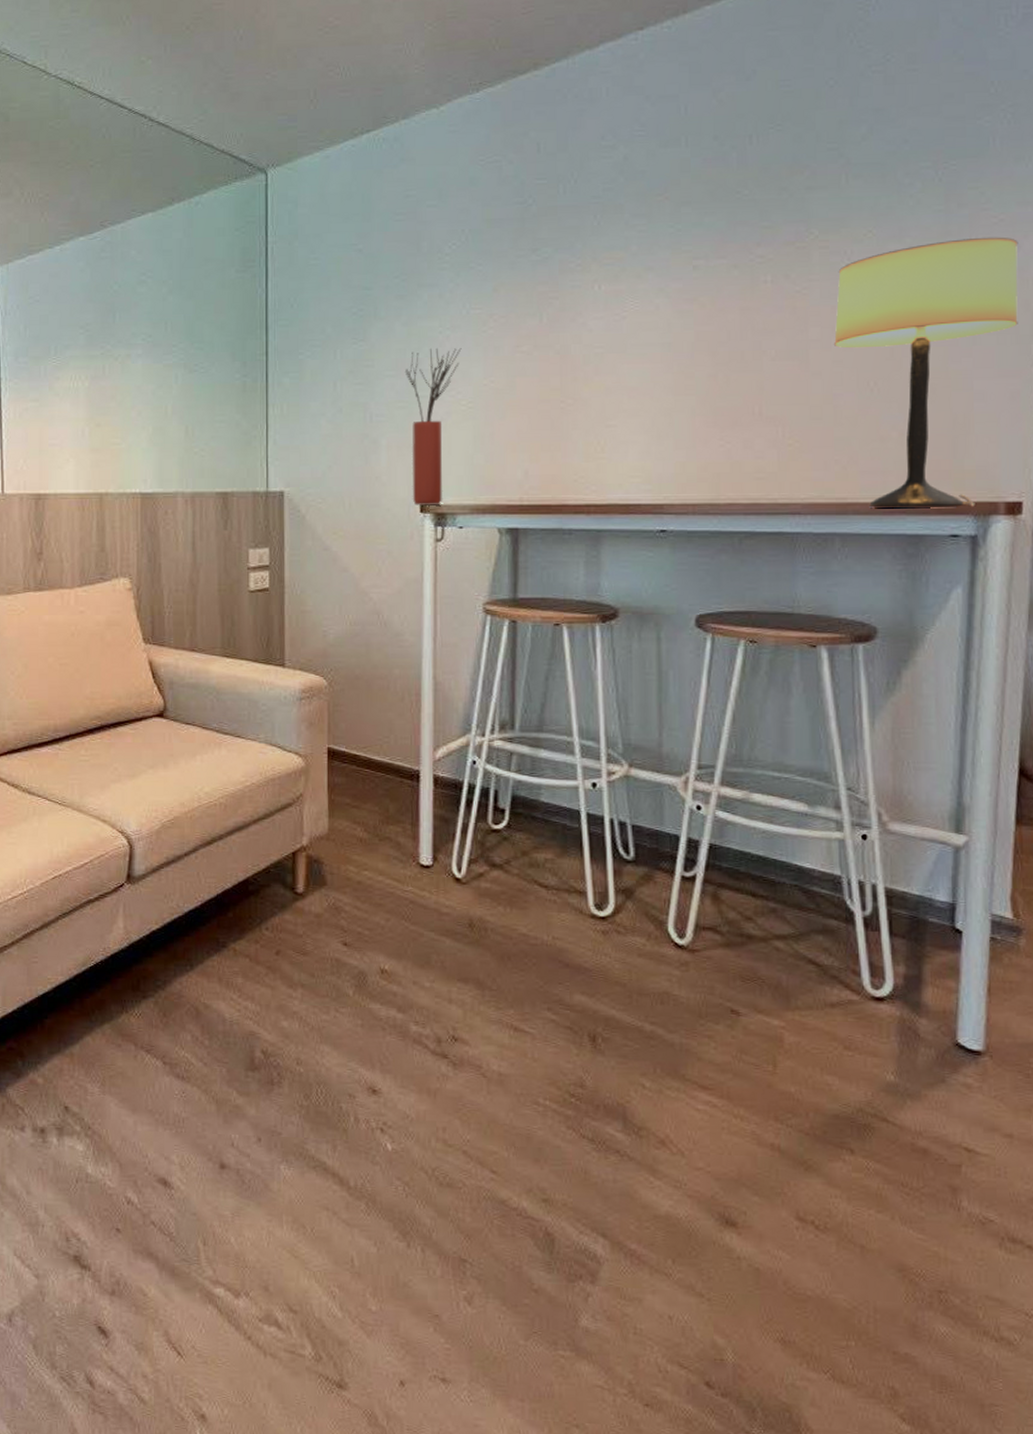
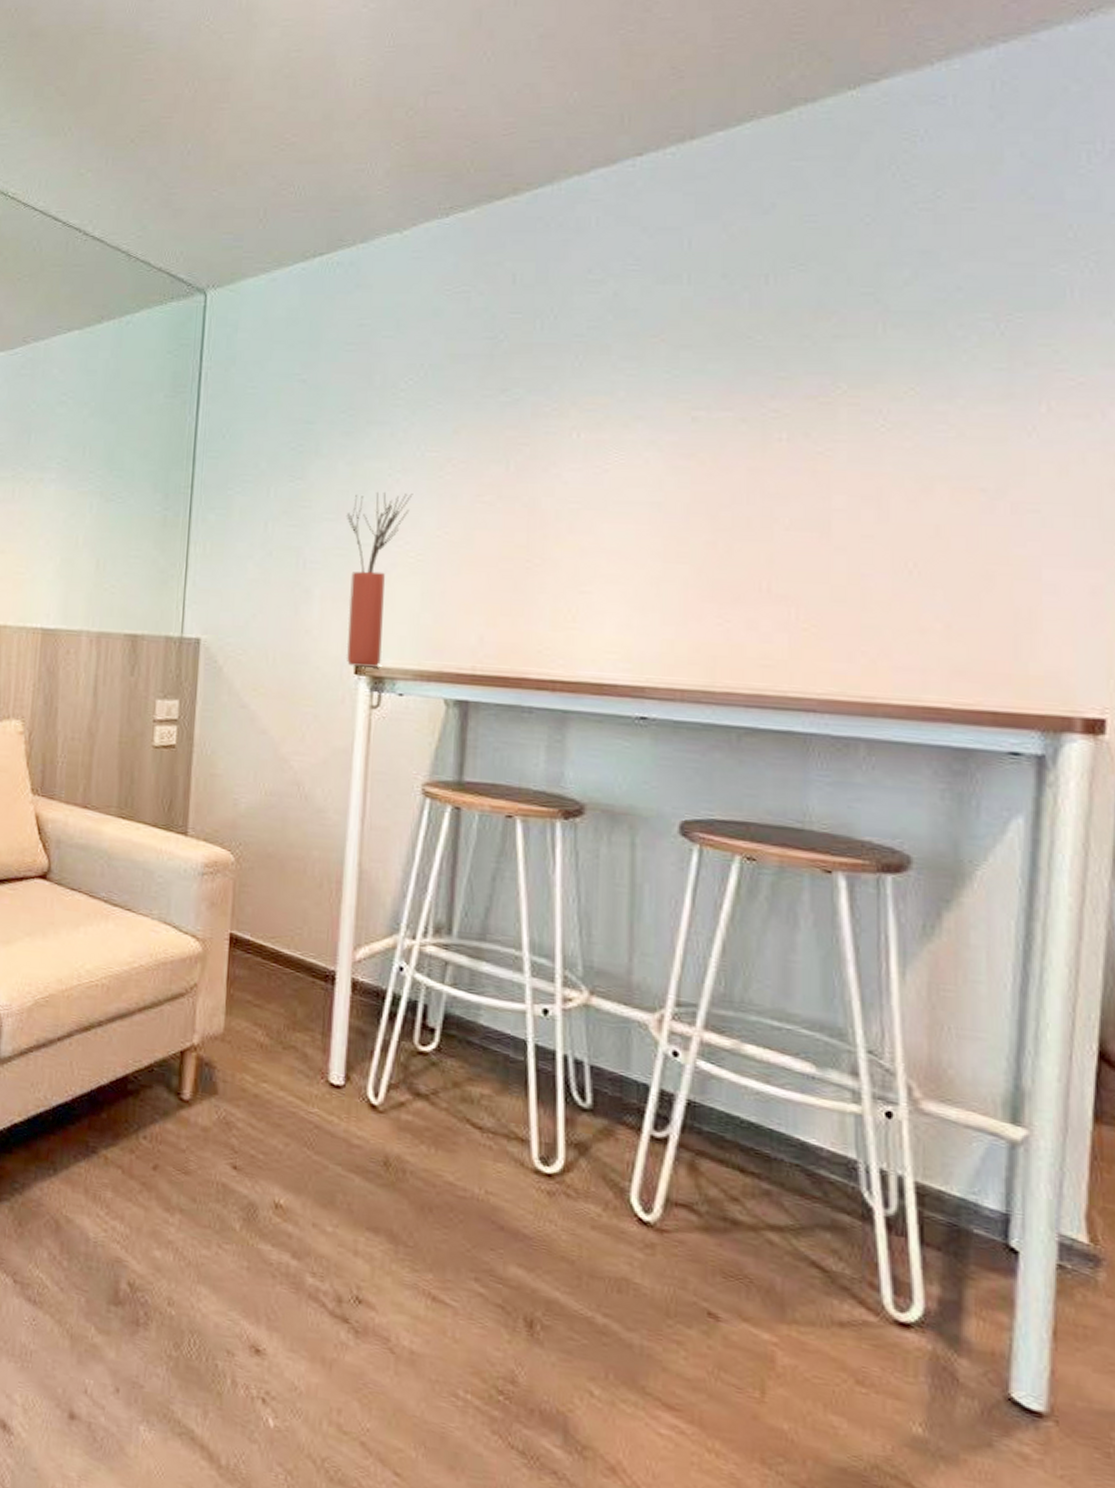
table lamp: present [834,237,1018,509] -> none [864,402,1103,722]

